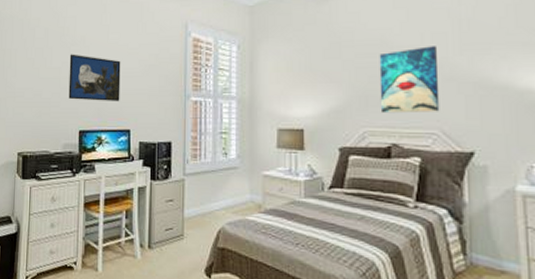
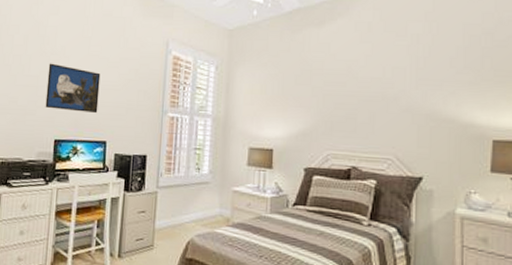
wall art: present [379,46,440,114] -> none [343,79,397,140]

